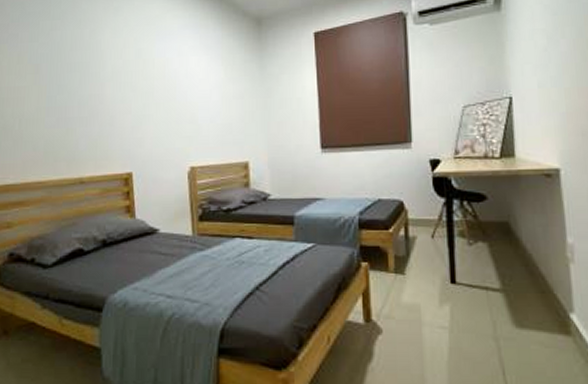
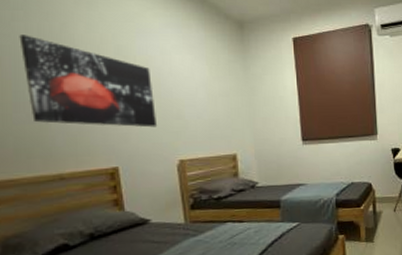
wall art: none [55,42,171,132] -> present [19,35,158,128]

